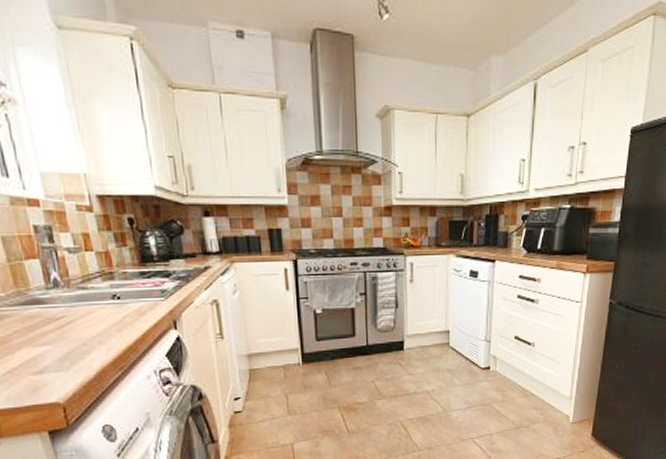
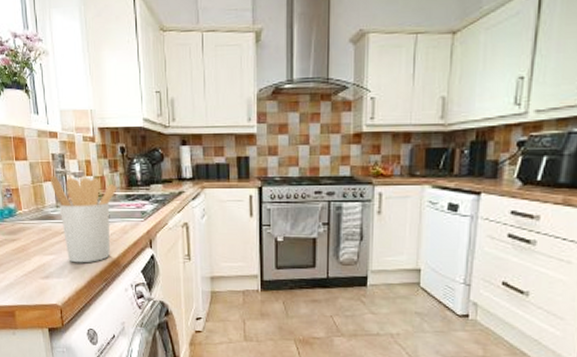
utensil holder: none [35,253,128,353] -> present [51,176,117,263]

